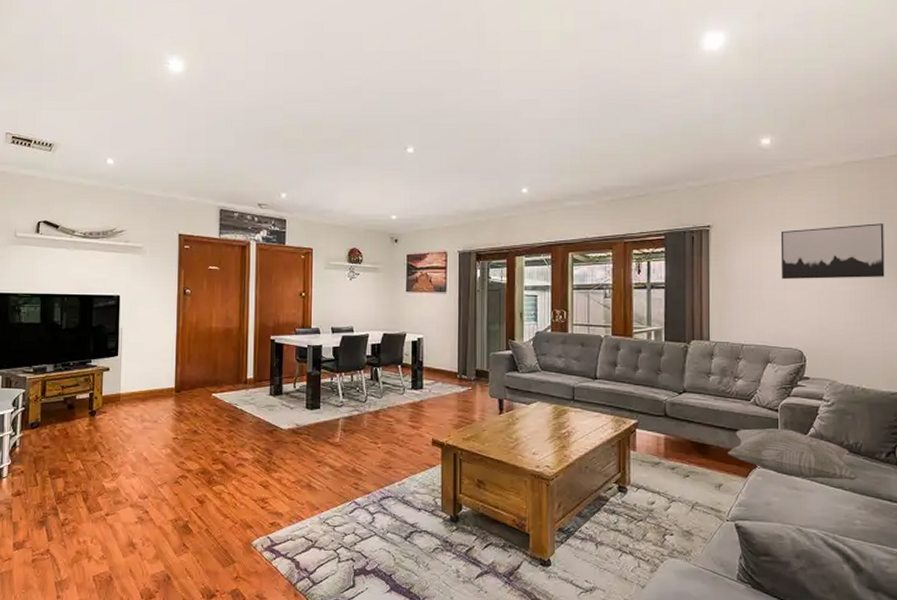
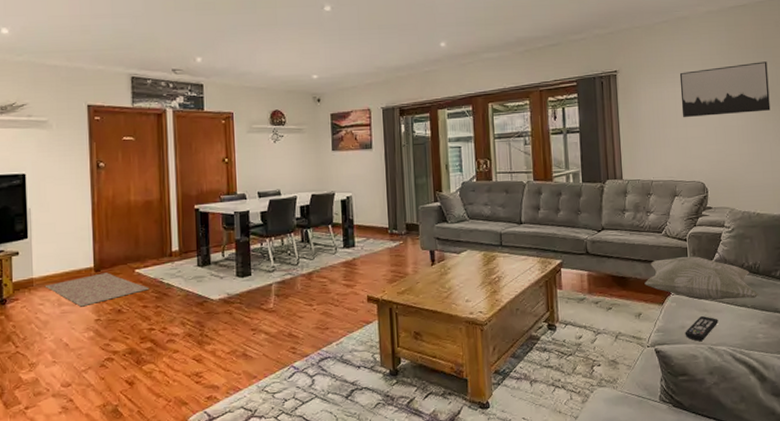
rug: none [130,394,224,425] -> present [44,272,150,307]
remote control: none [770,494,810,520] -> present [685,316,718,341]

